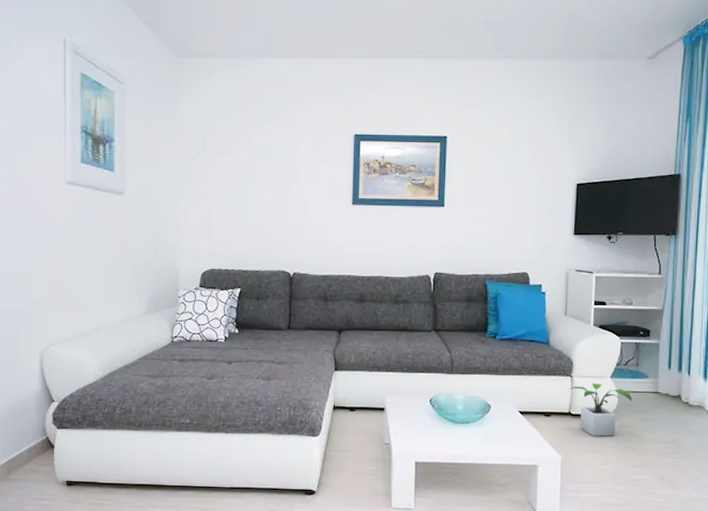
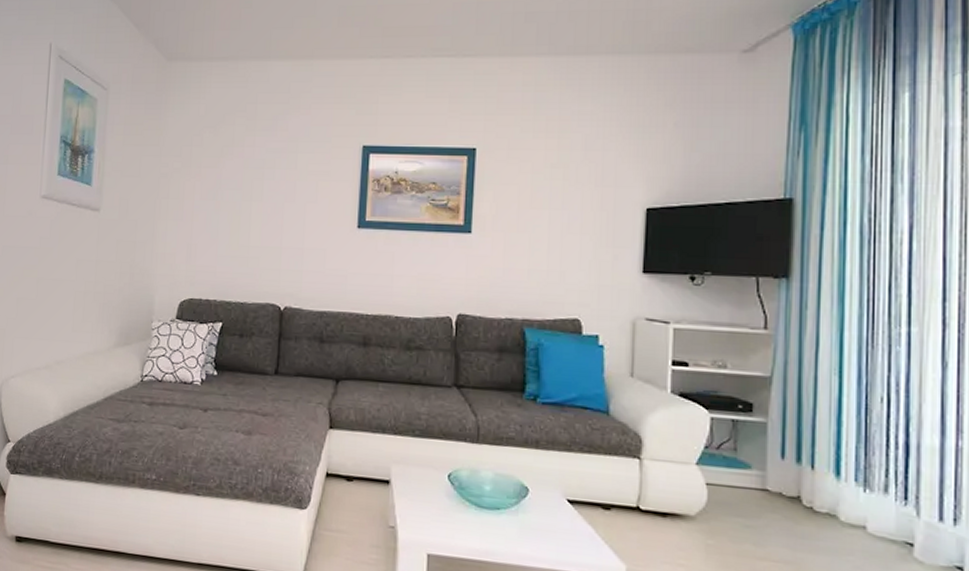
potted plant: present [568,383,632,437] -> none [635,470,727,546]

